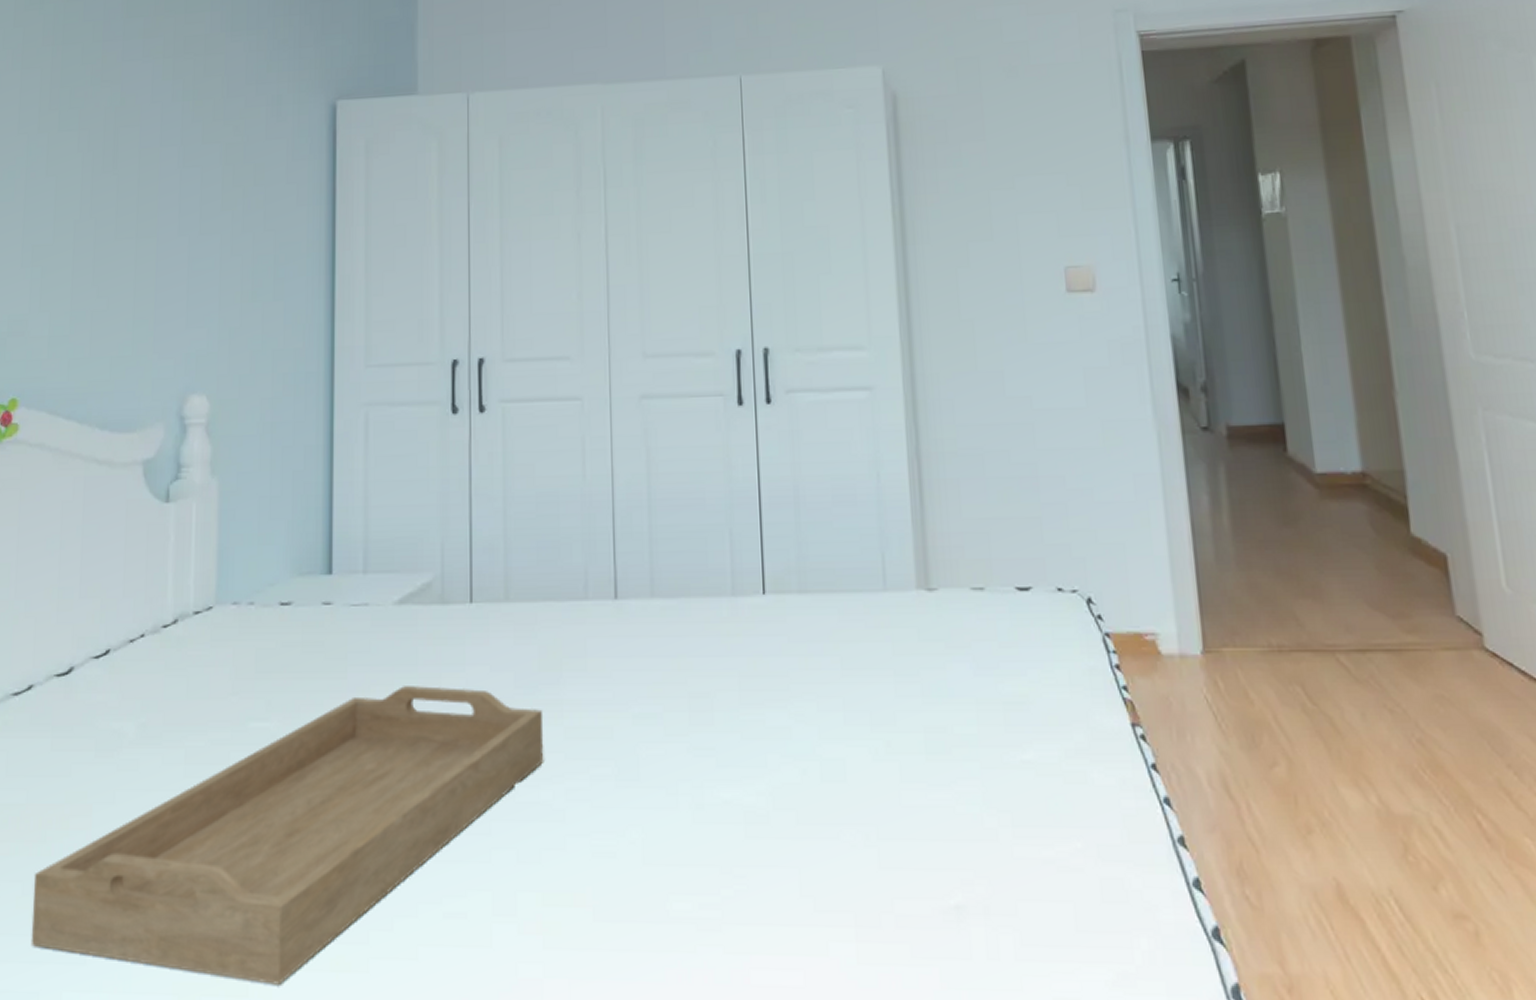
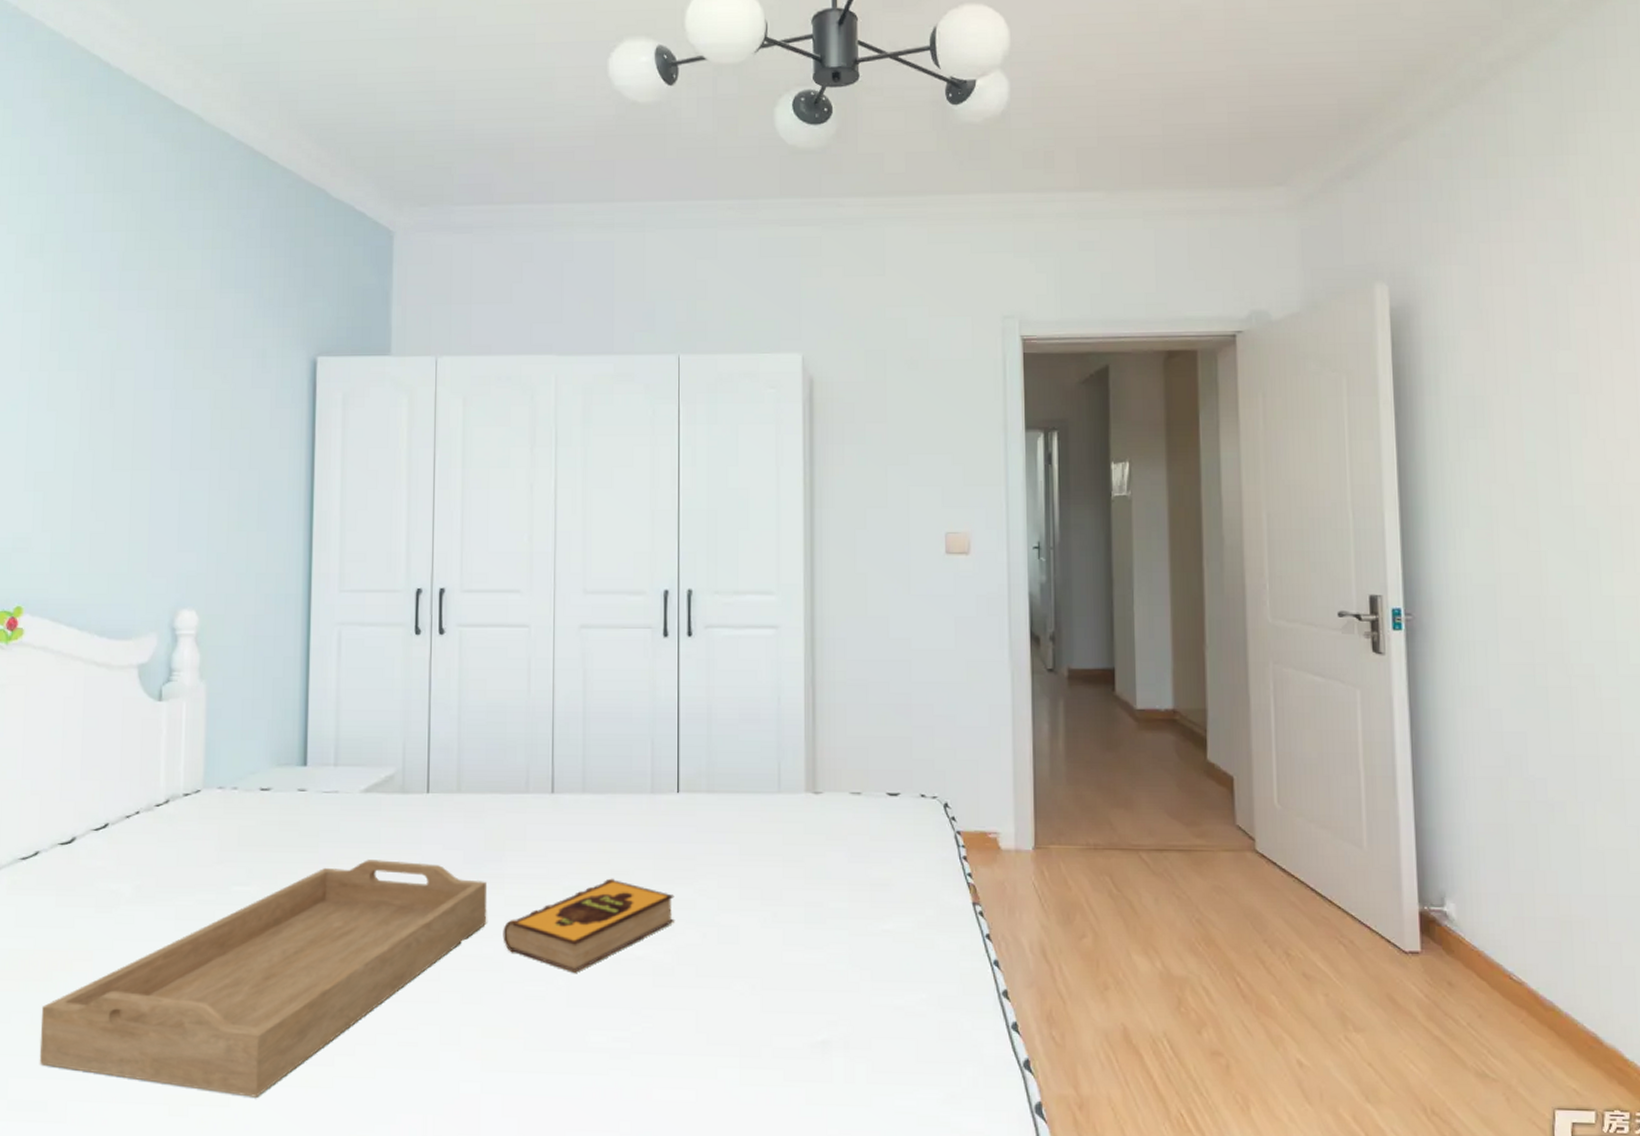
hardback book: none [563,702,767,822] -> present [503,878,674,973]

